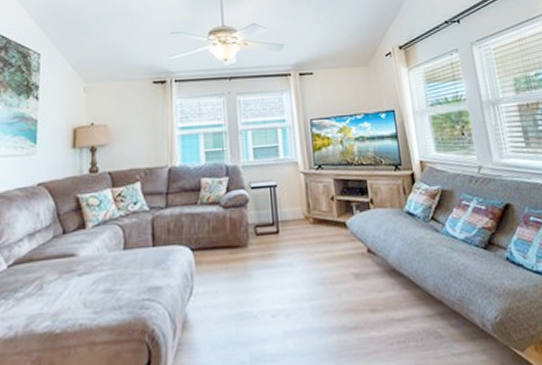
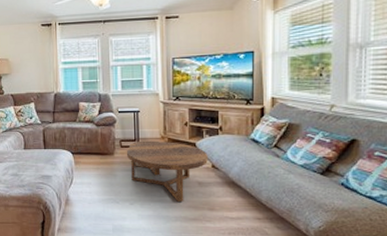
coffee table: none [263,222,362,305] -> present [126,140,208,202]

